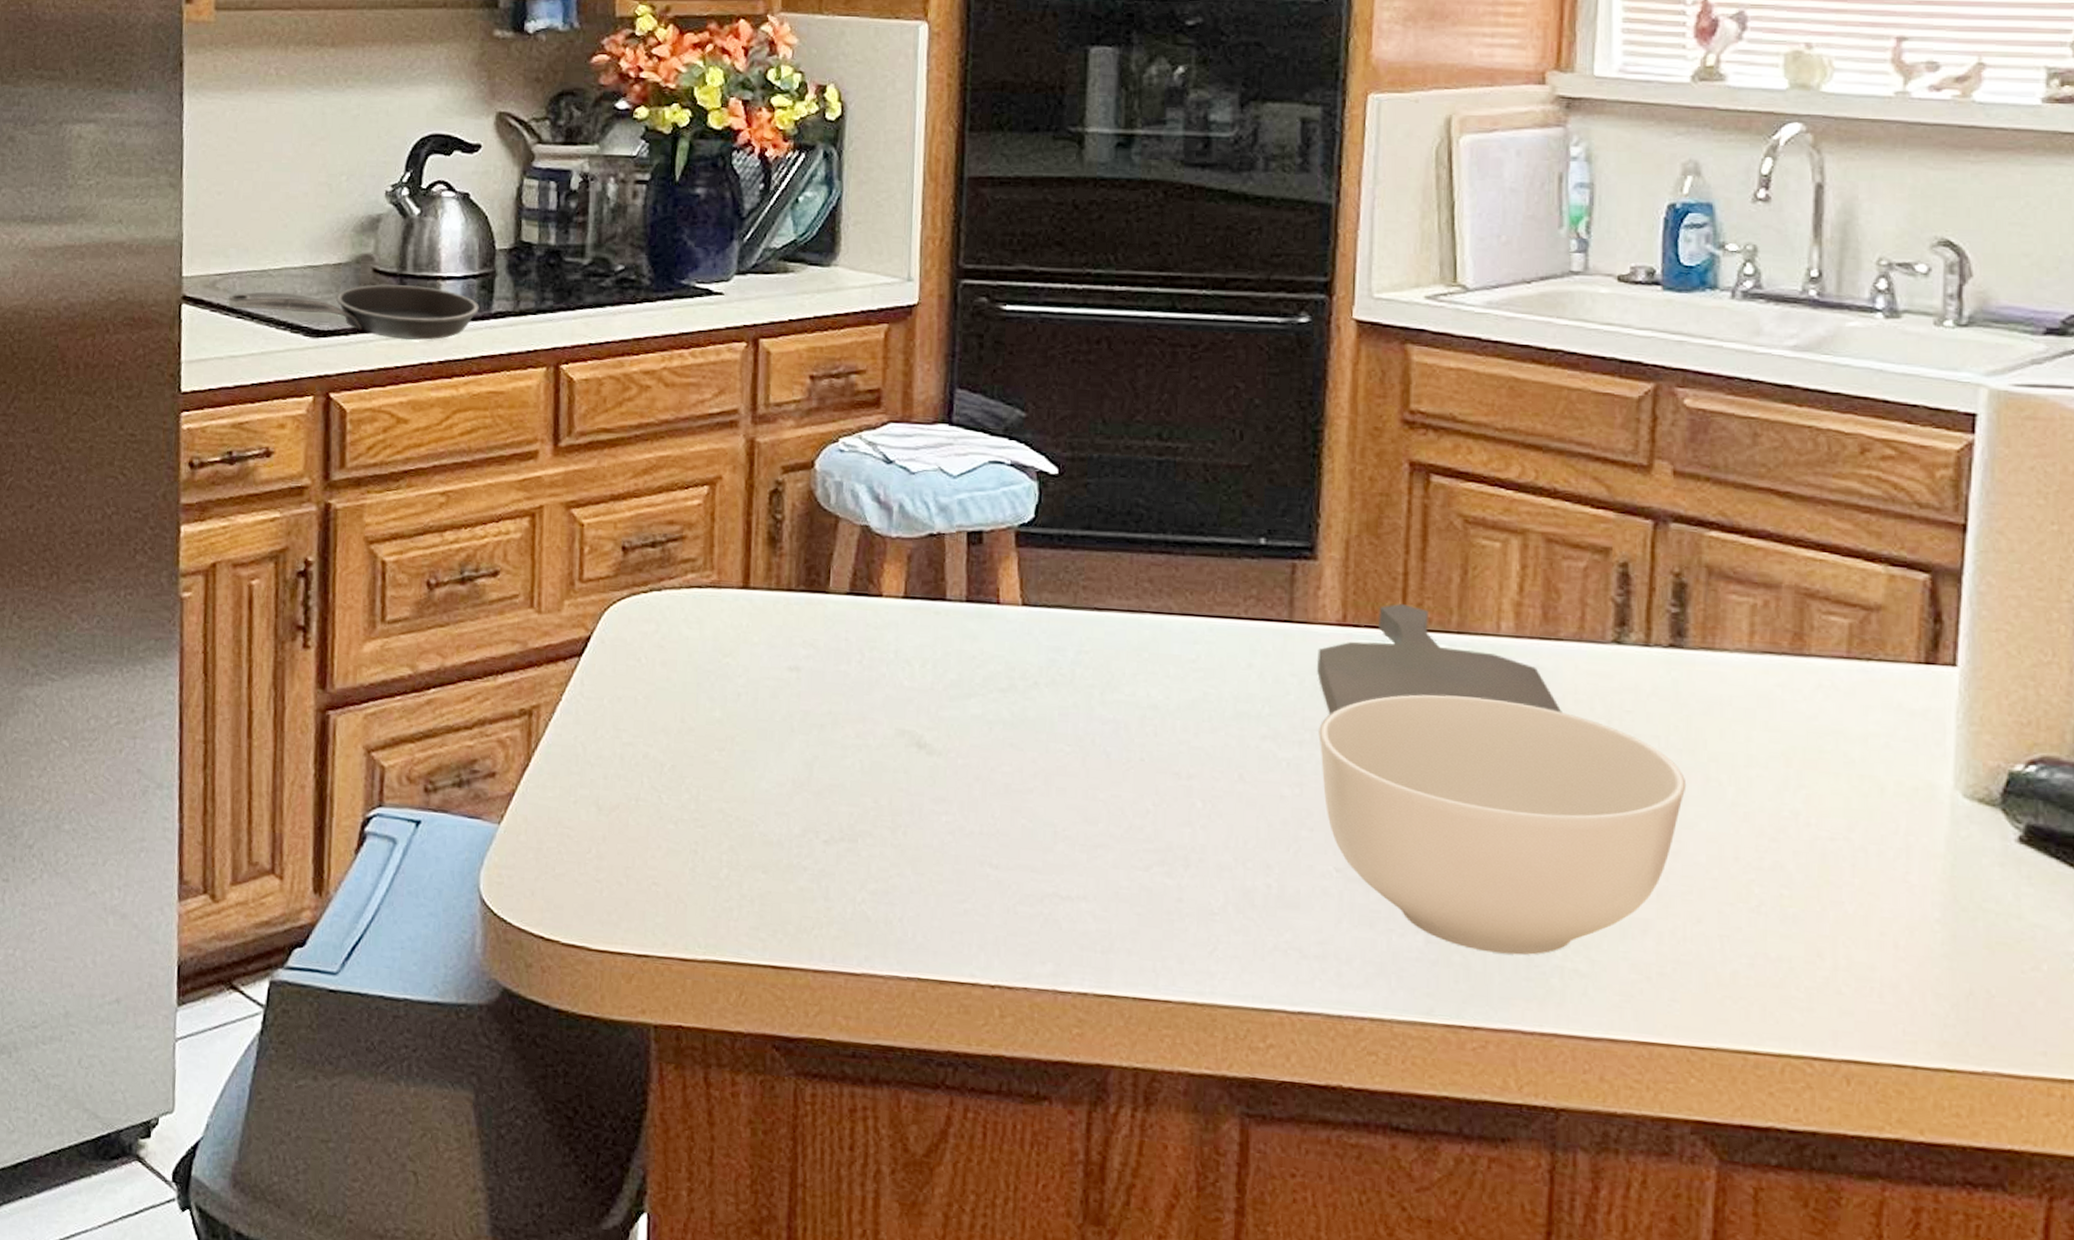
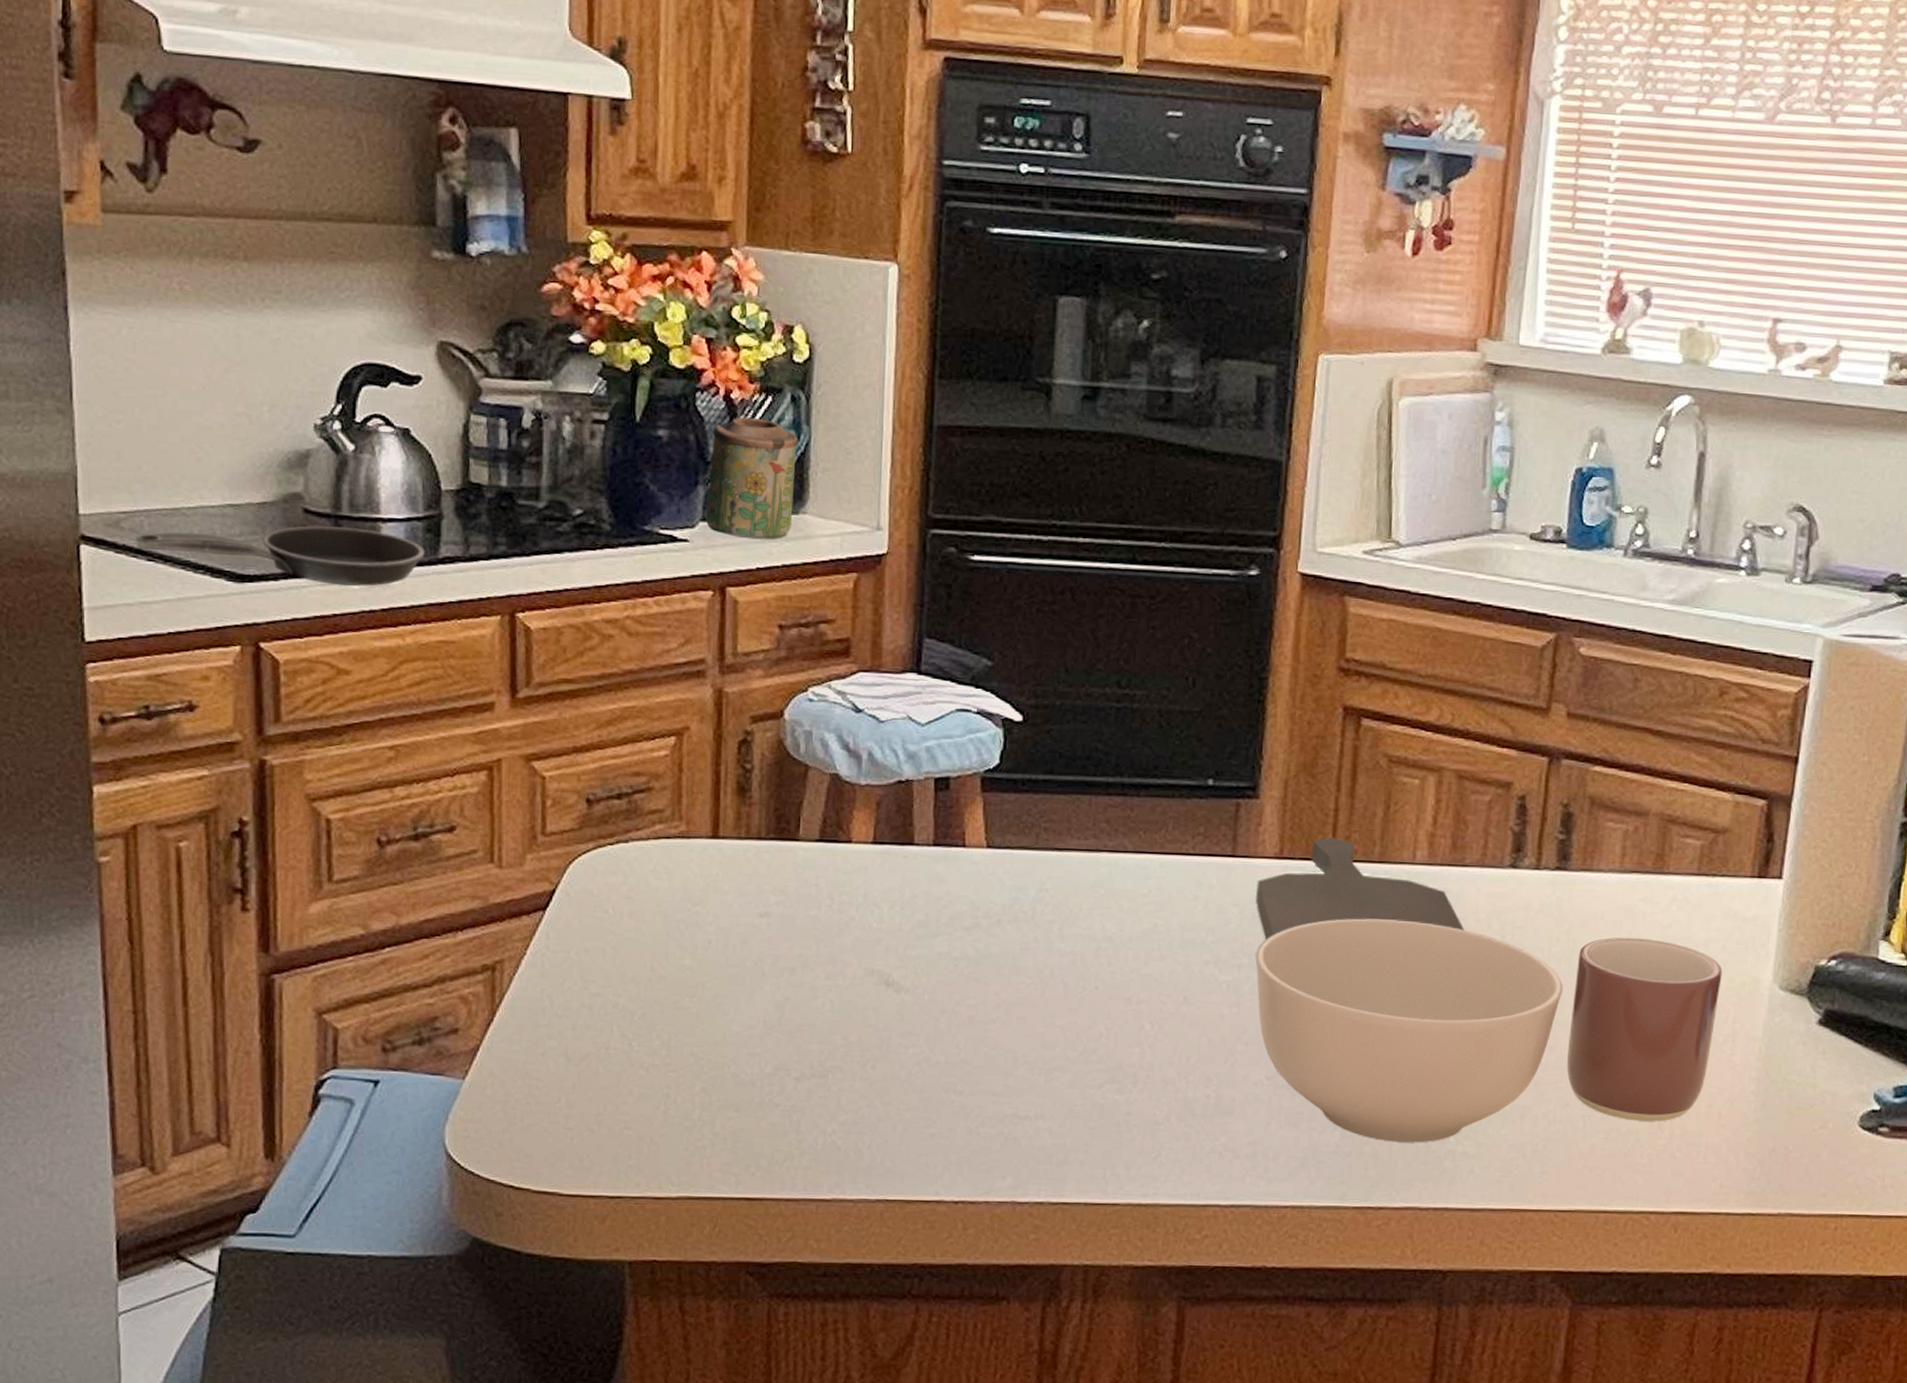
canister: none [739,174,830,293] -> present [705,417,798,540]
mug: none [1696,727,1887,949] -> present [1567,937,1722,1122]

